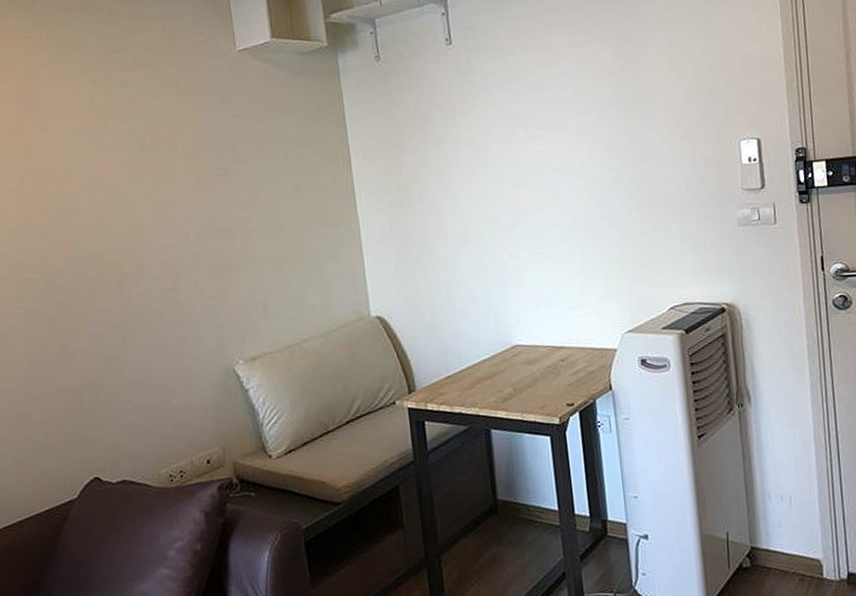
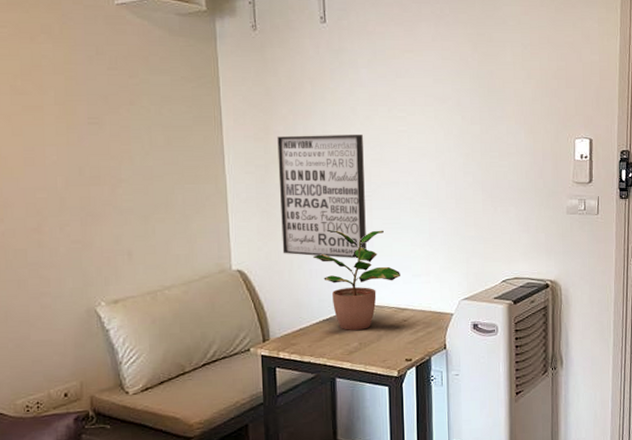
wall art: none [409,159,514,296] -> present [277,135,367,259]
potted plant: none [456,261,554,375] -> present [313,229,400,330]

